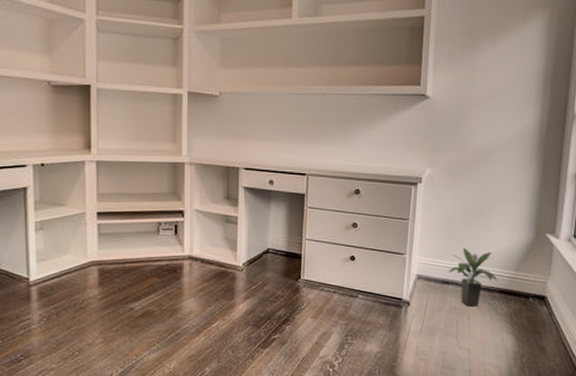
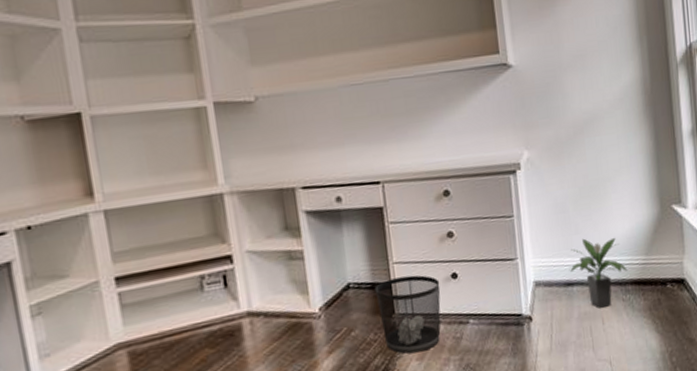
waste bin: none [288,251,340,312] -> present [374,275,441,354]

